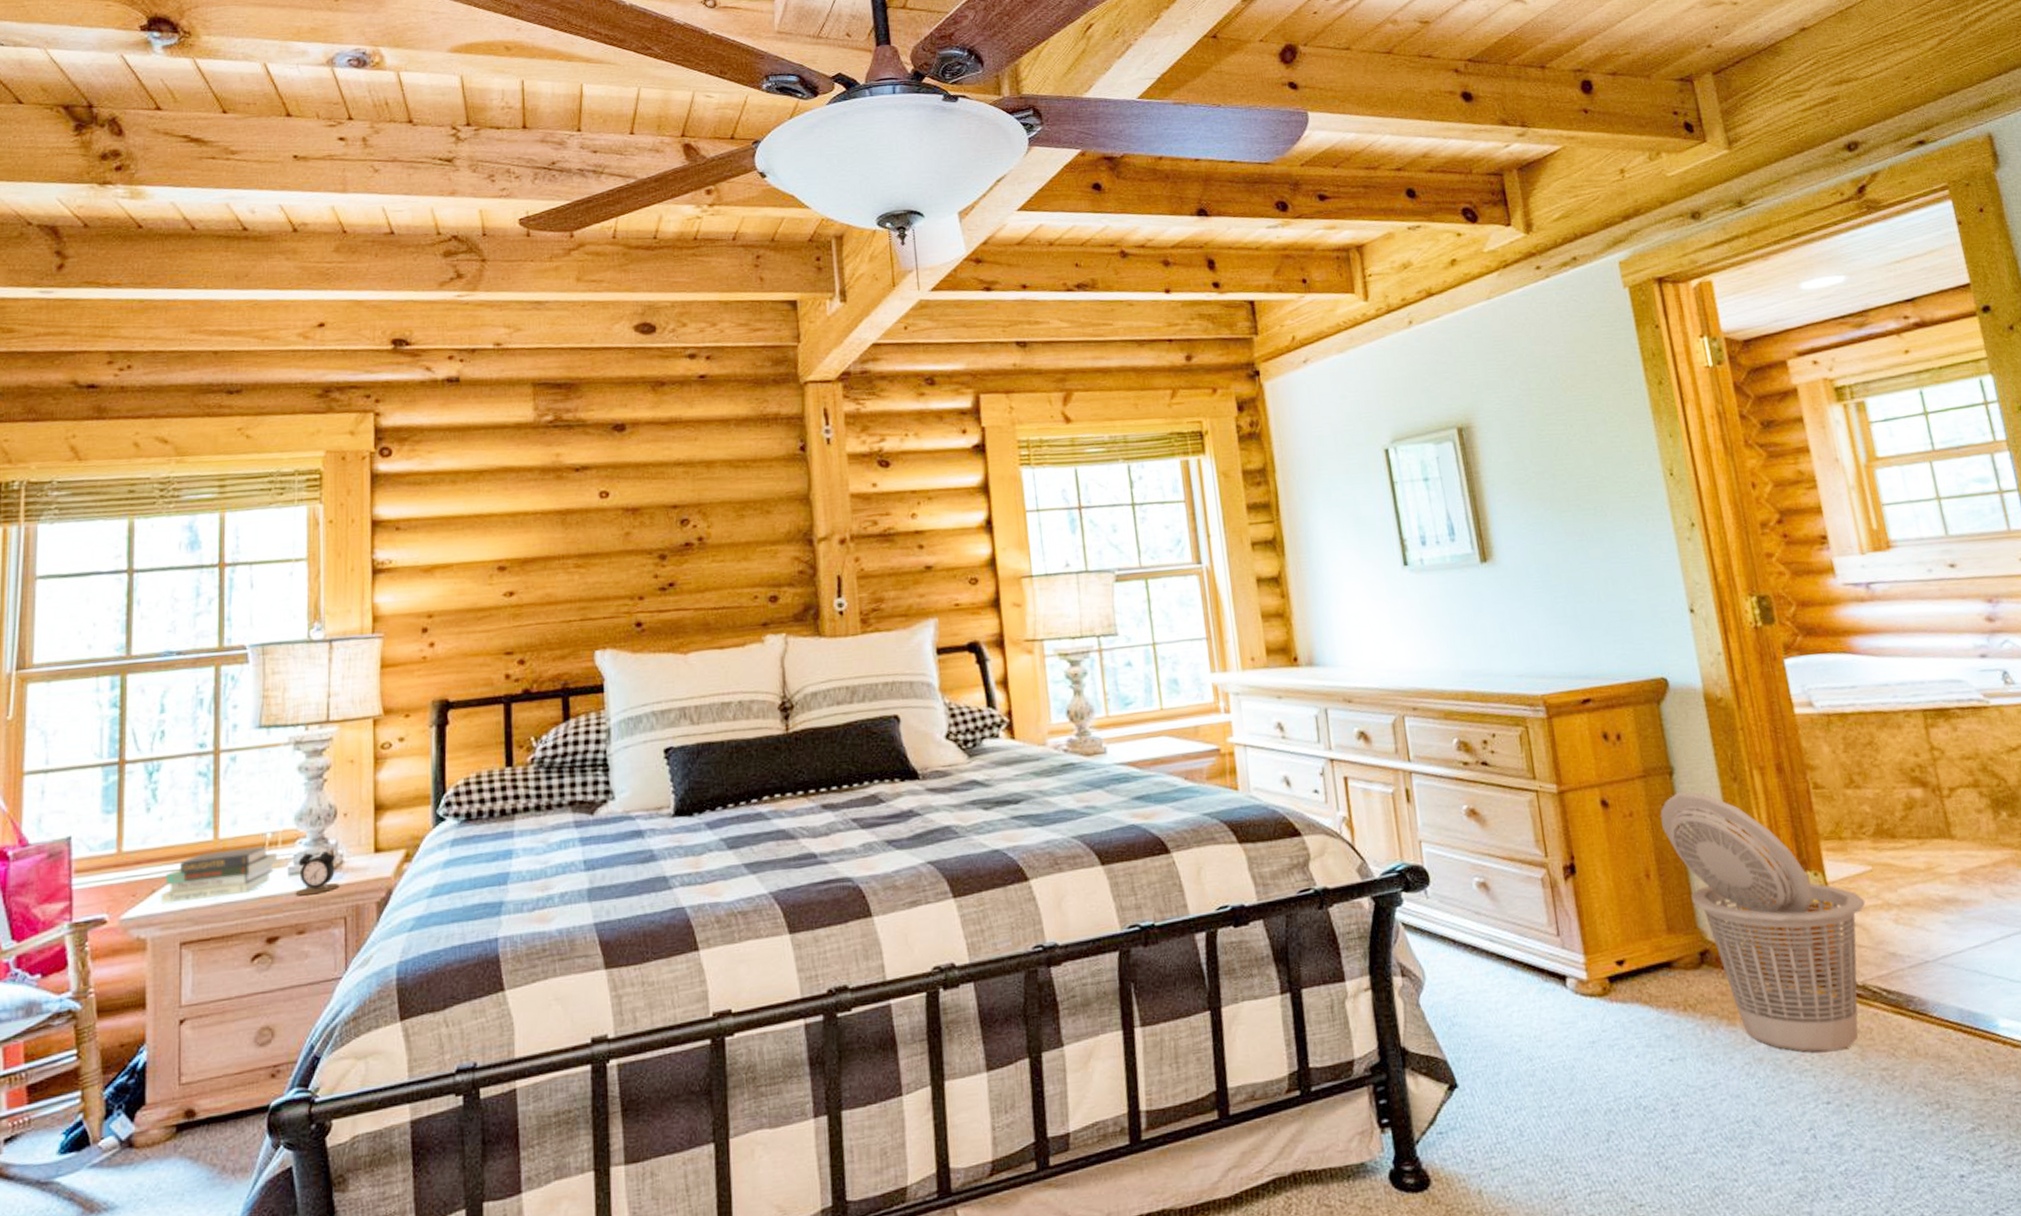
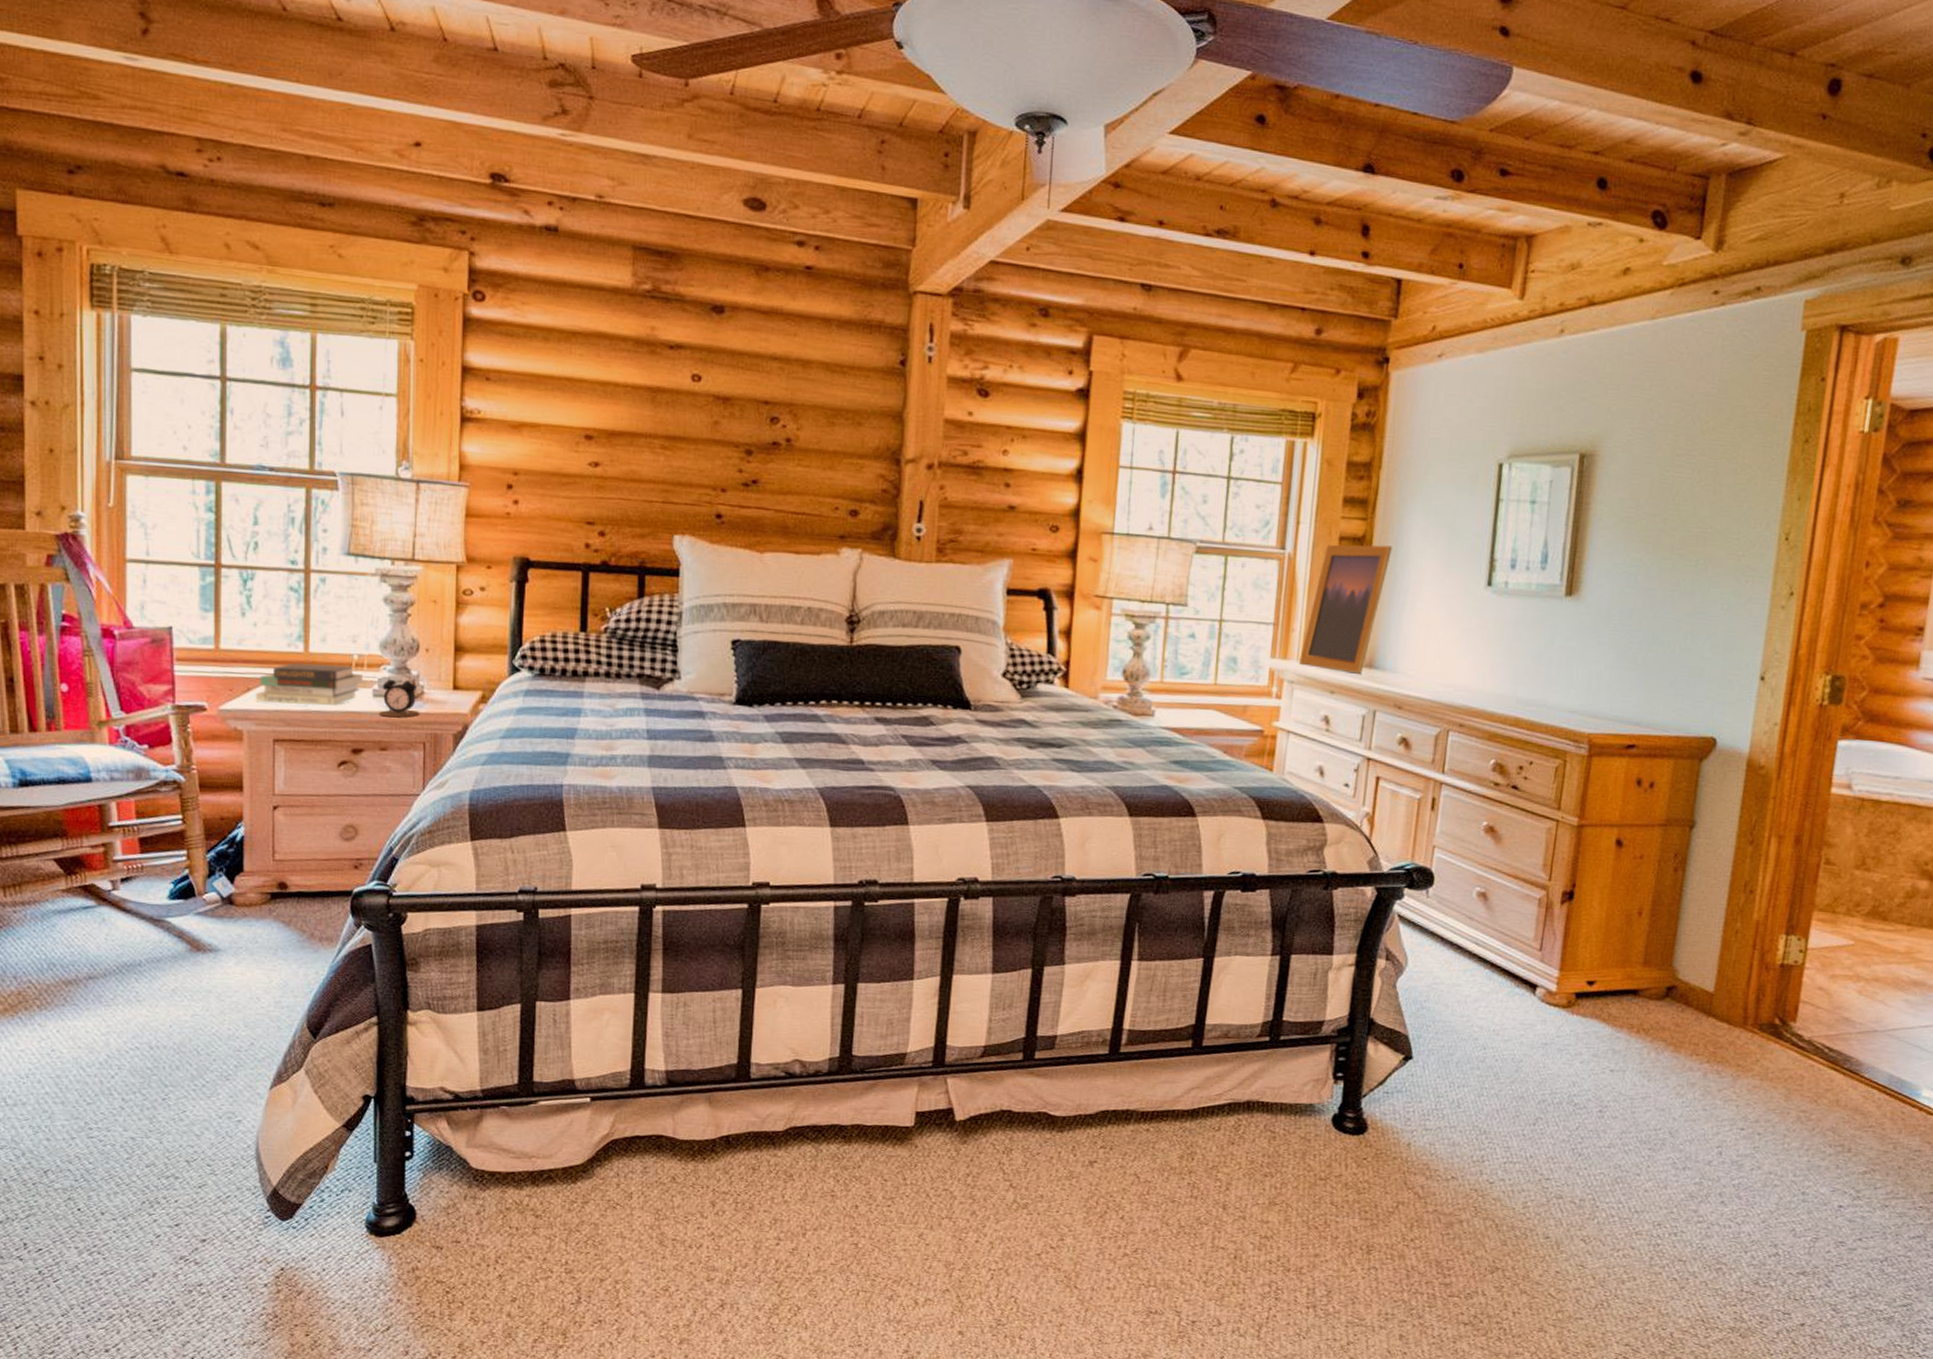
picture frame: none [1239,543,1305,675] -> present [1299,544,1392,674]
laundry basket: present [1660,792,1866,1053] -> none [1667,845,1838,1089]

